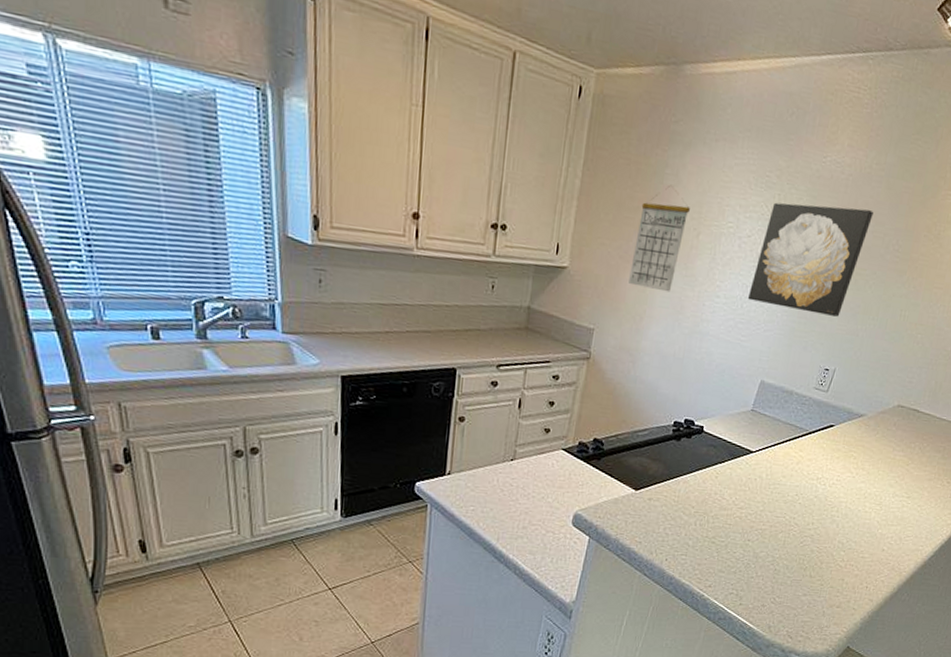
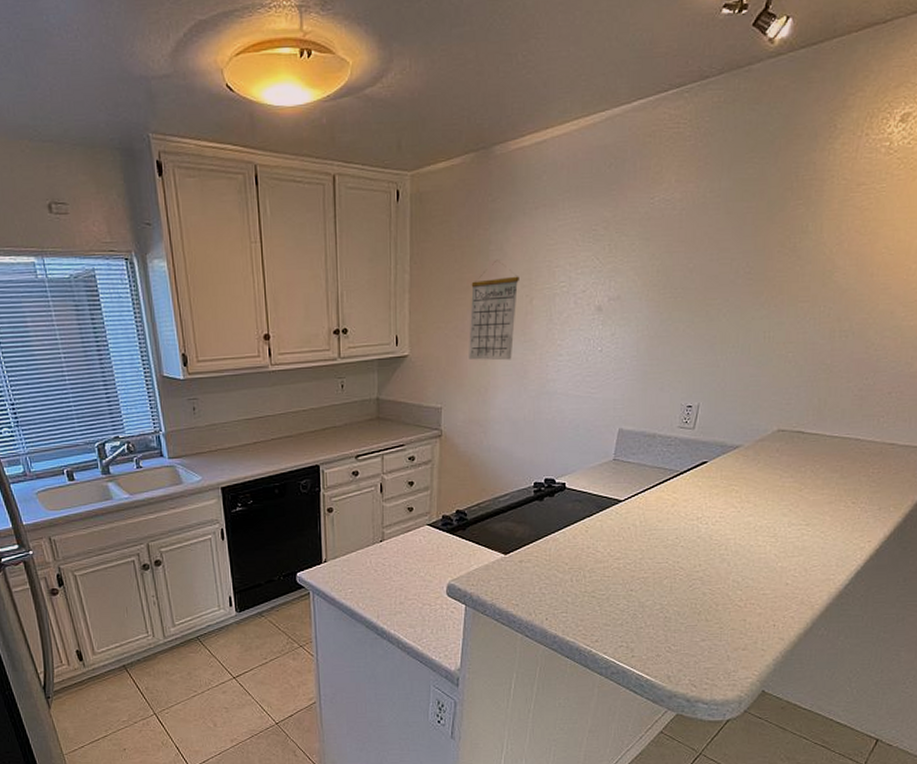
wall art: present [747,202,874,317] -> none [591,239,715,353]

